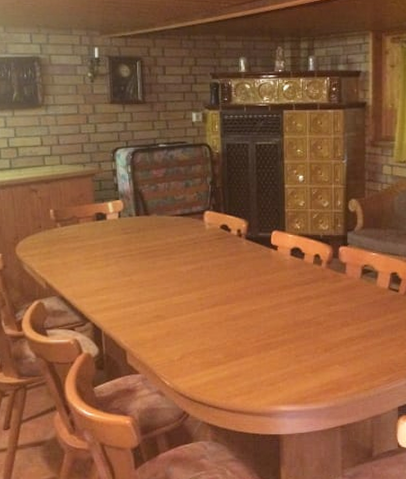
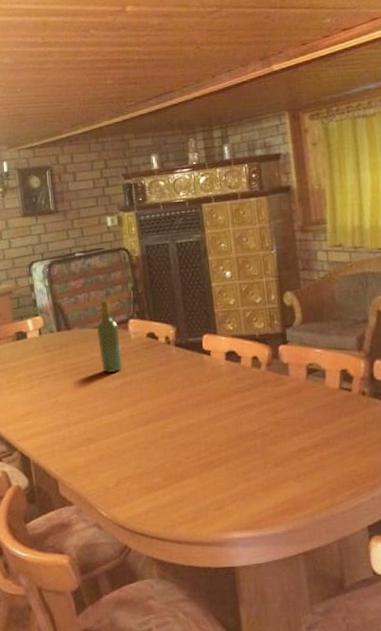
wine bottle: none [174,190,195,259] -> present [97,299,123,374]

